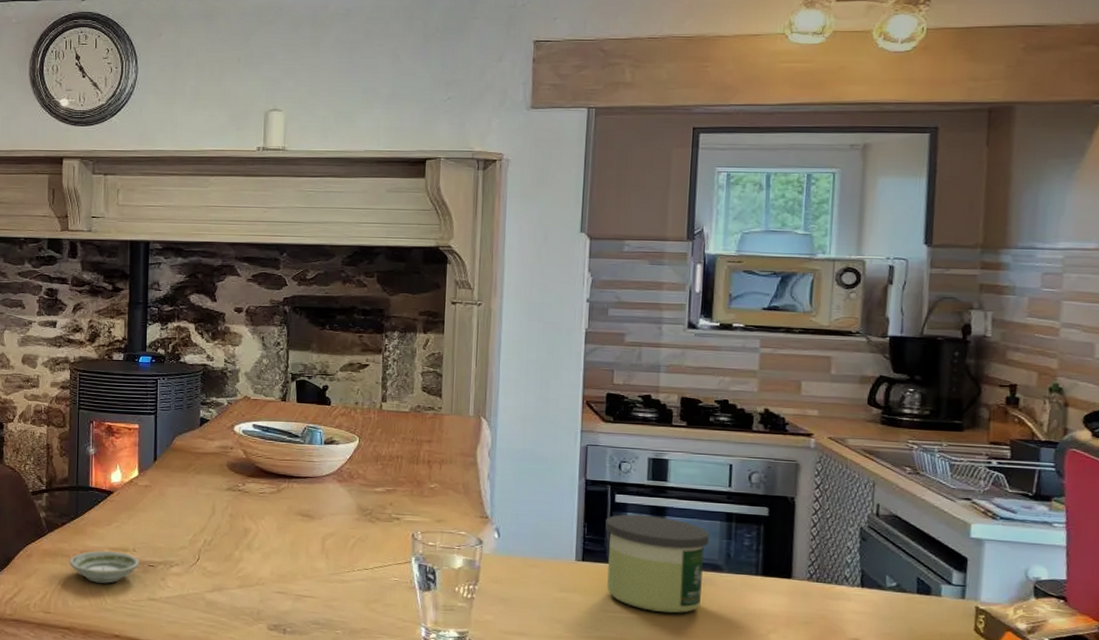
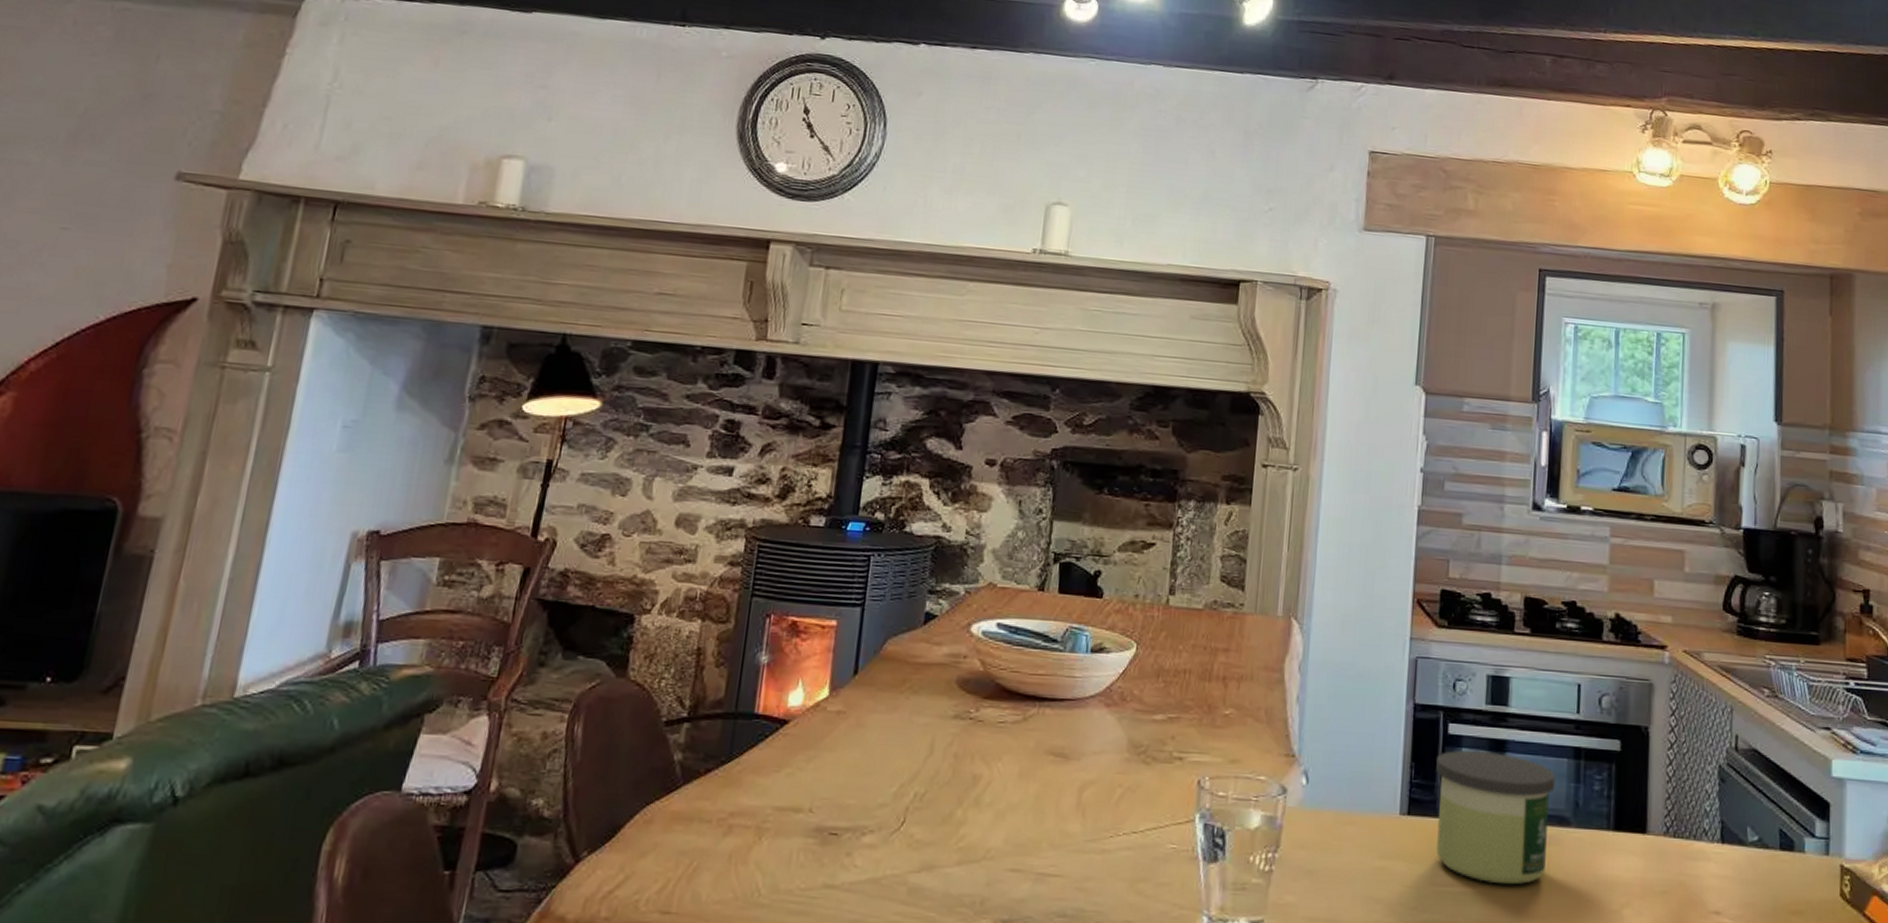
saucer: present [69,550,140,584] -> none [709,811,817,863]

